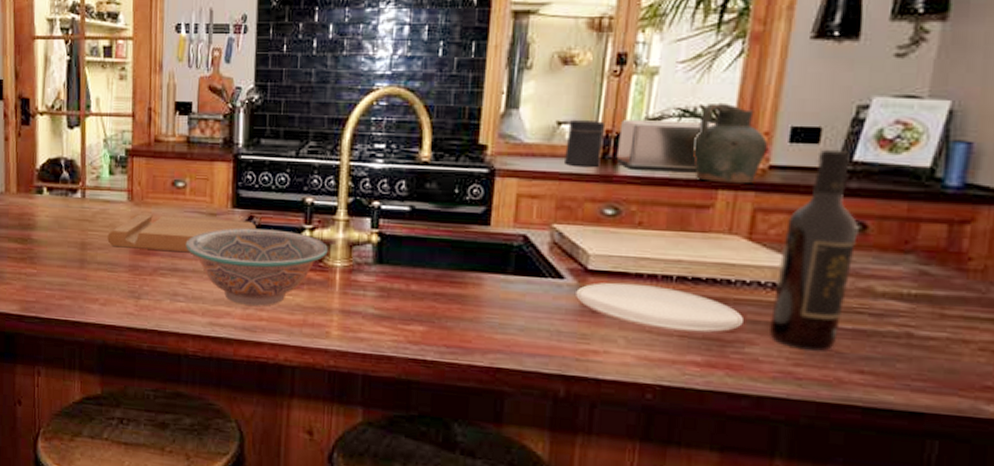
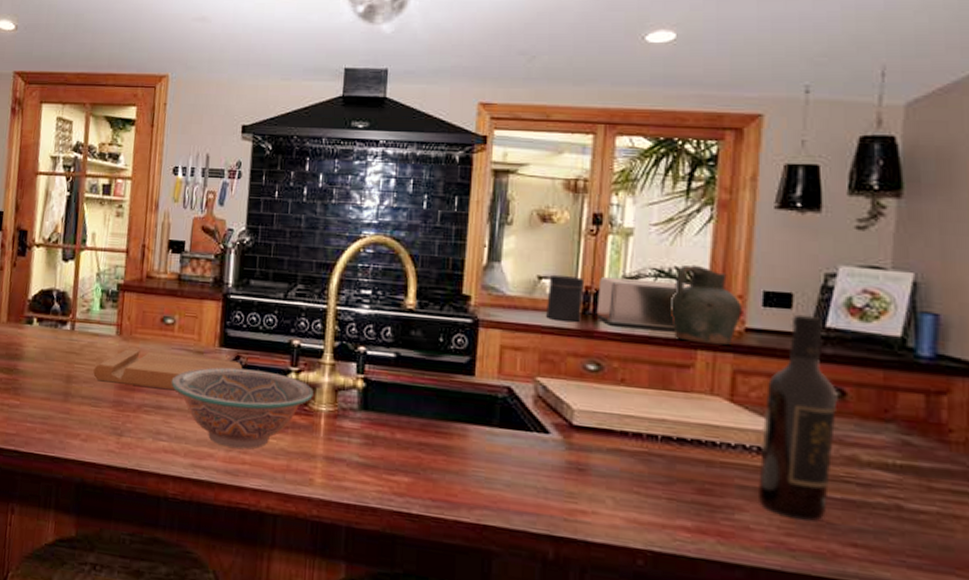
plate: present [576,282,745,334] -> none [562,439,733,498]

